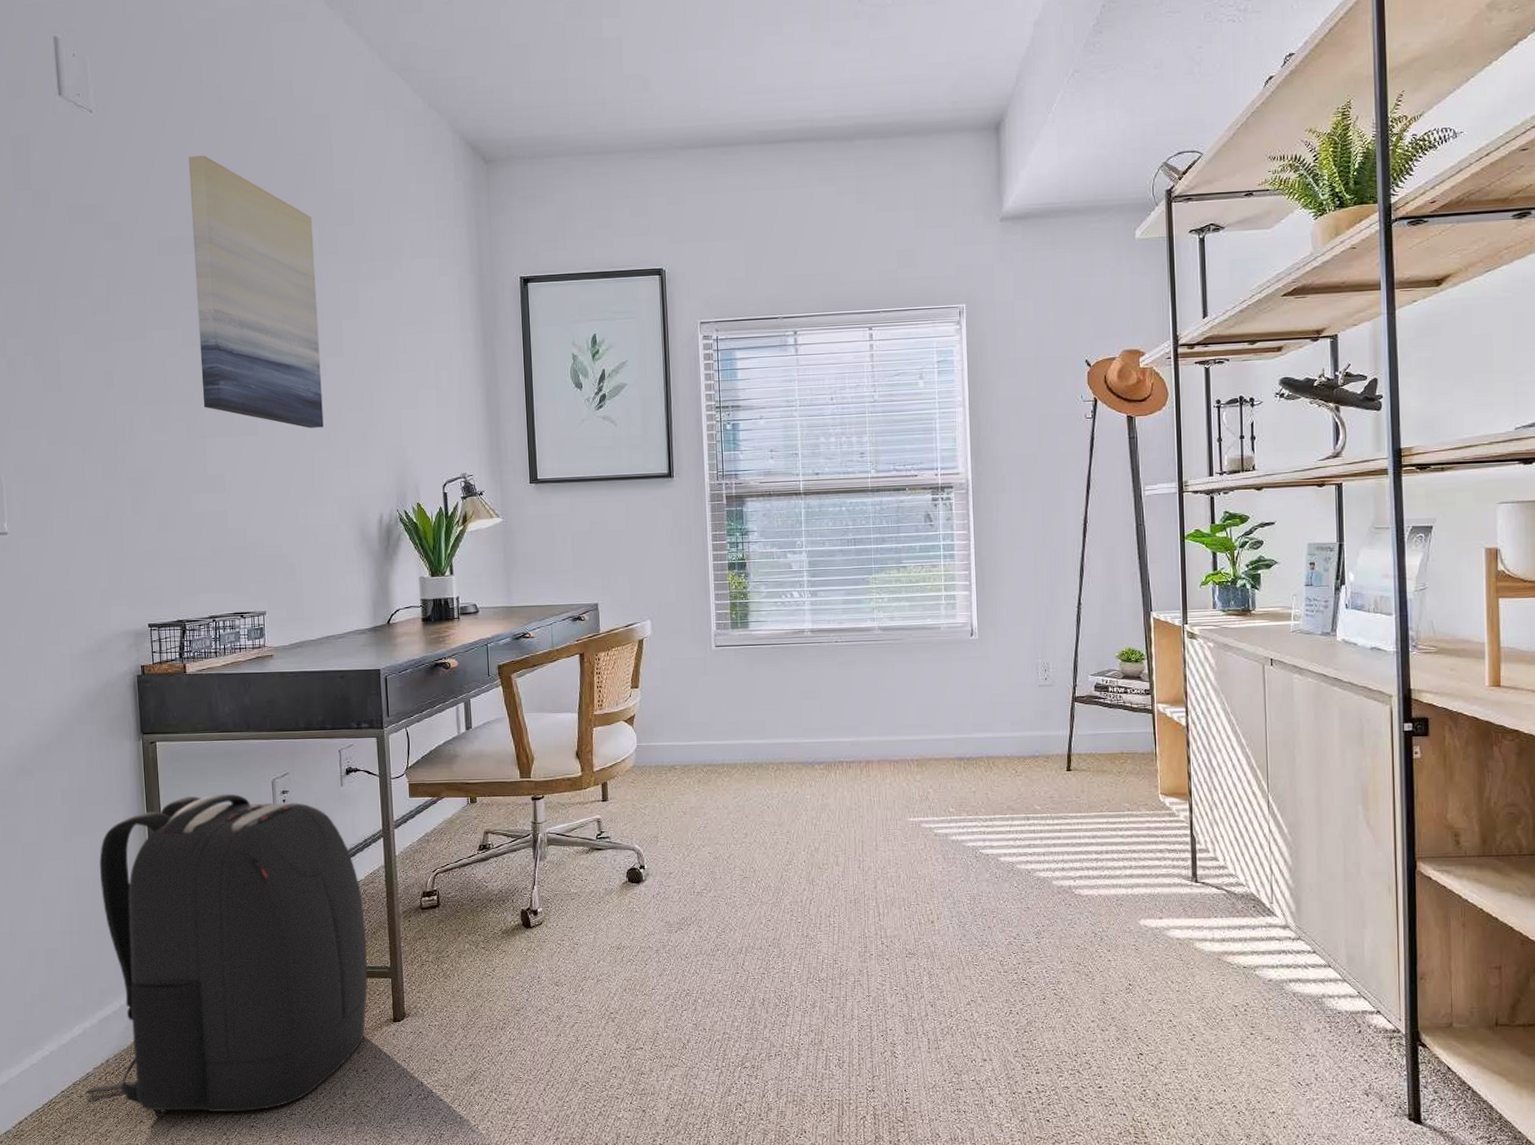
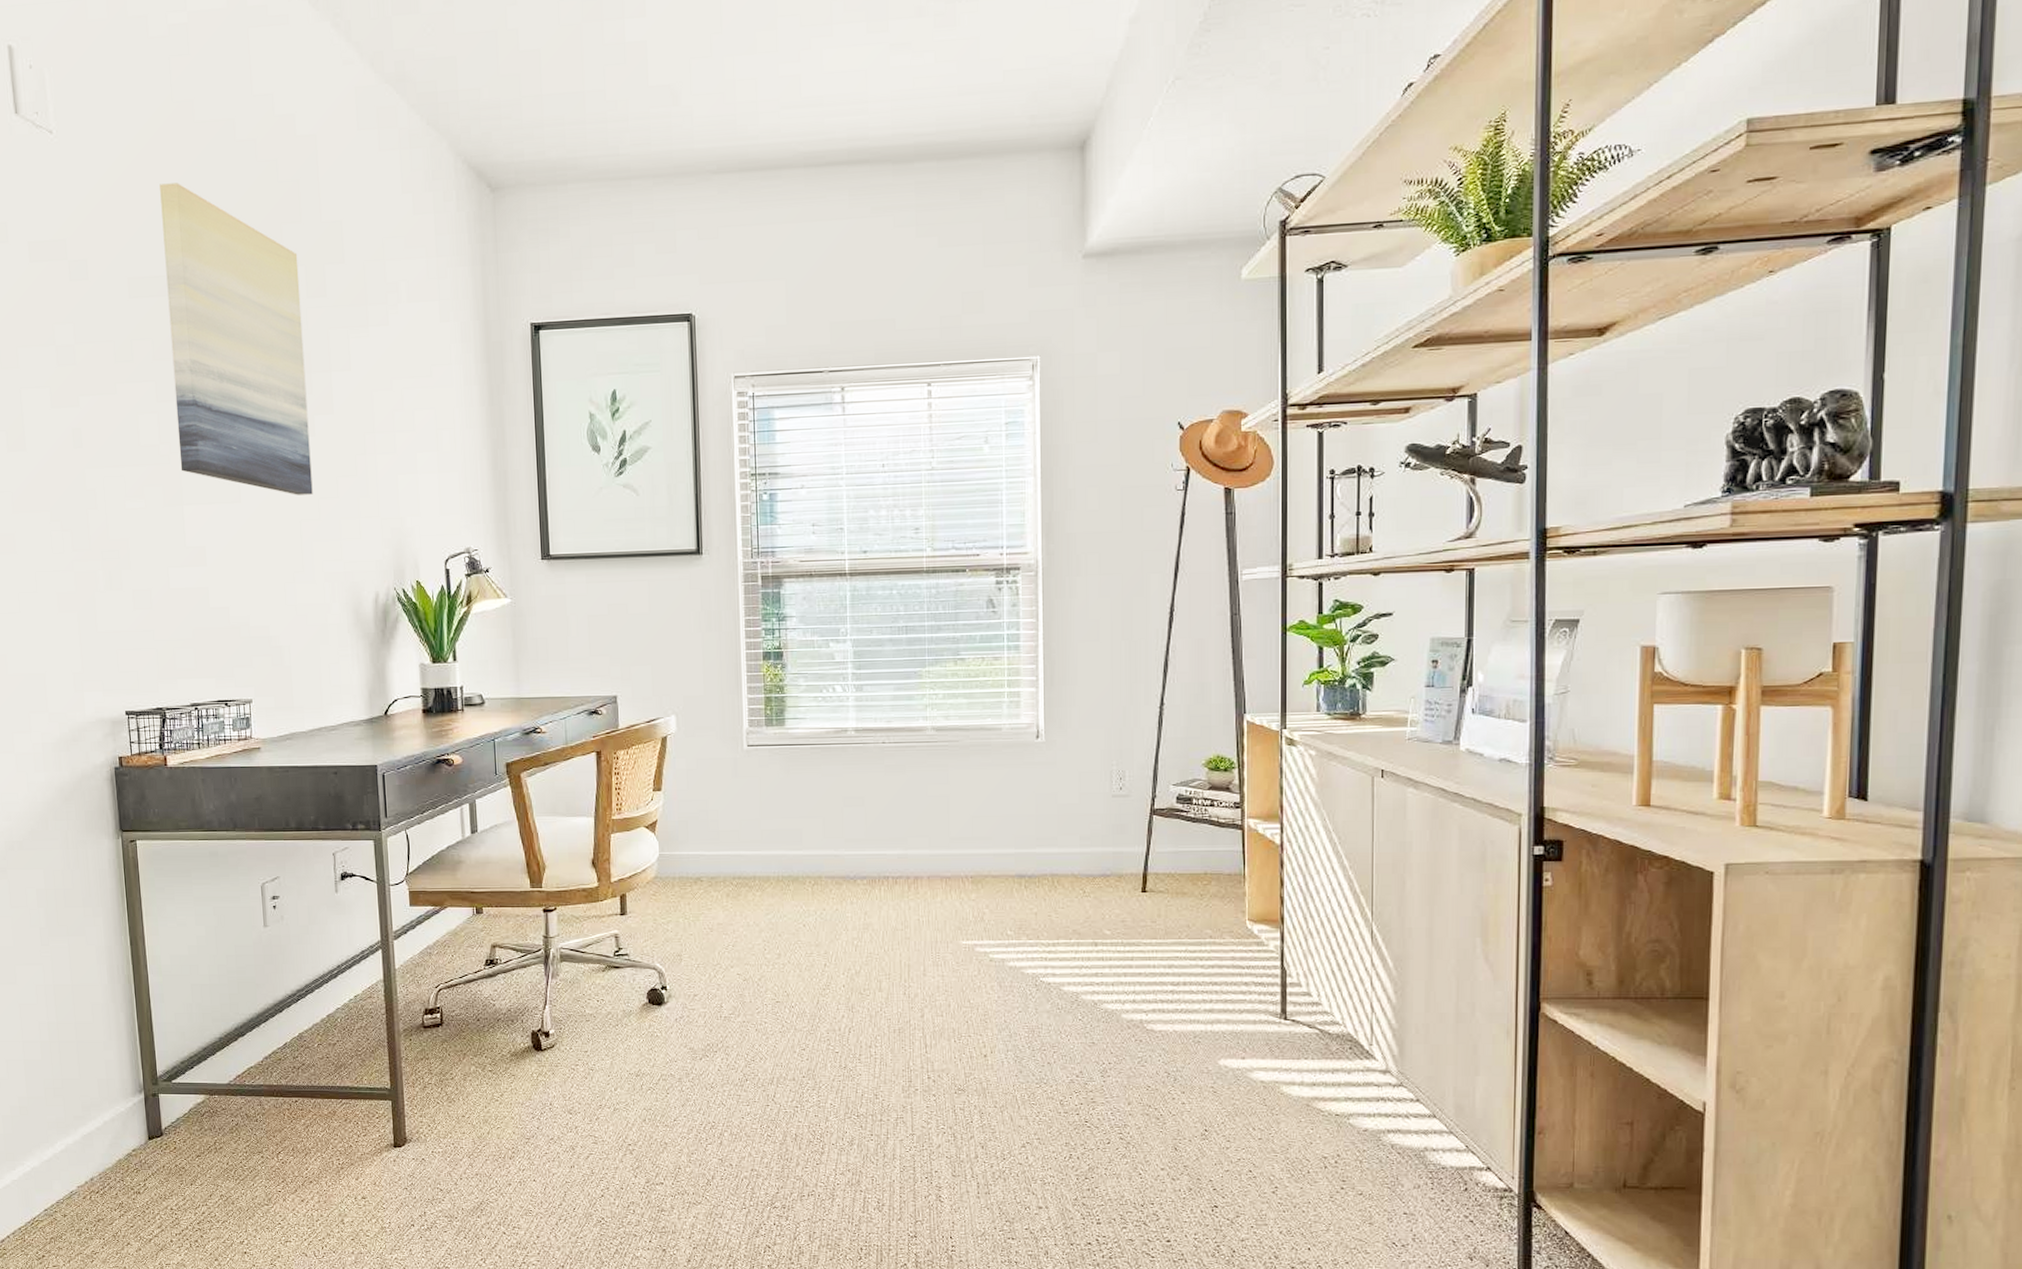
backpack: present [85,793,368,1112] -> none [69,898,367,1237]

